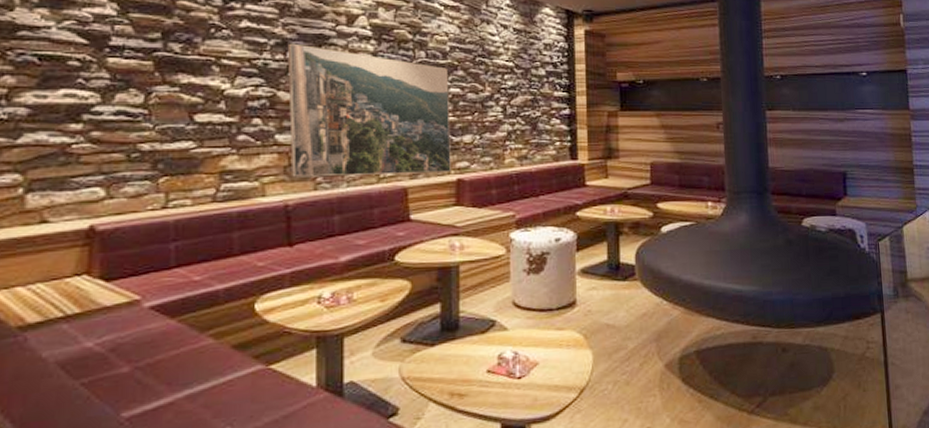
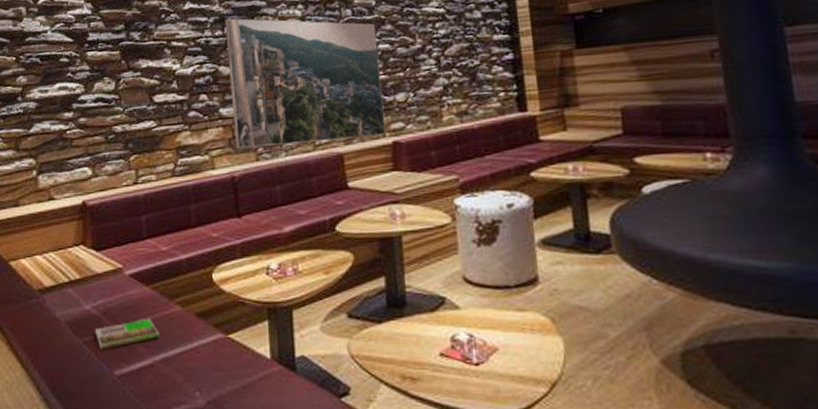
magazine: none [98,354,185,391] -> present [95,319,160,350]

